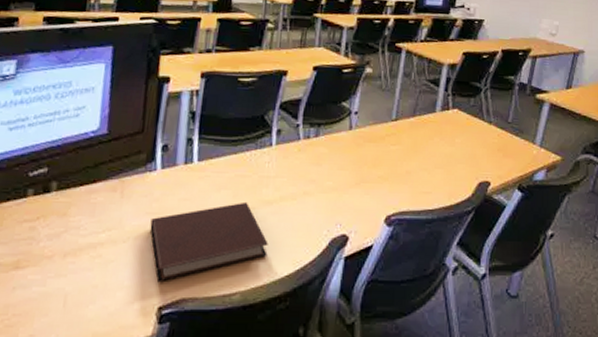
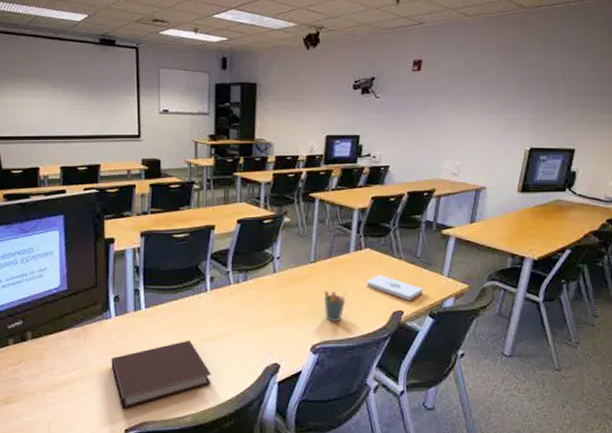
pen holder: none [403,153,431,191] -> present [323,289,348,323]
notepad: none [451,139,513,170] -> present [366,275,423,300]

